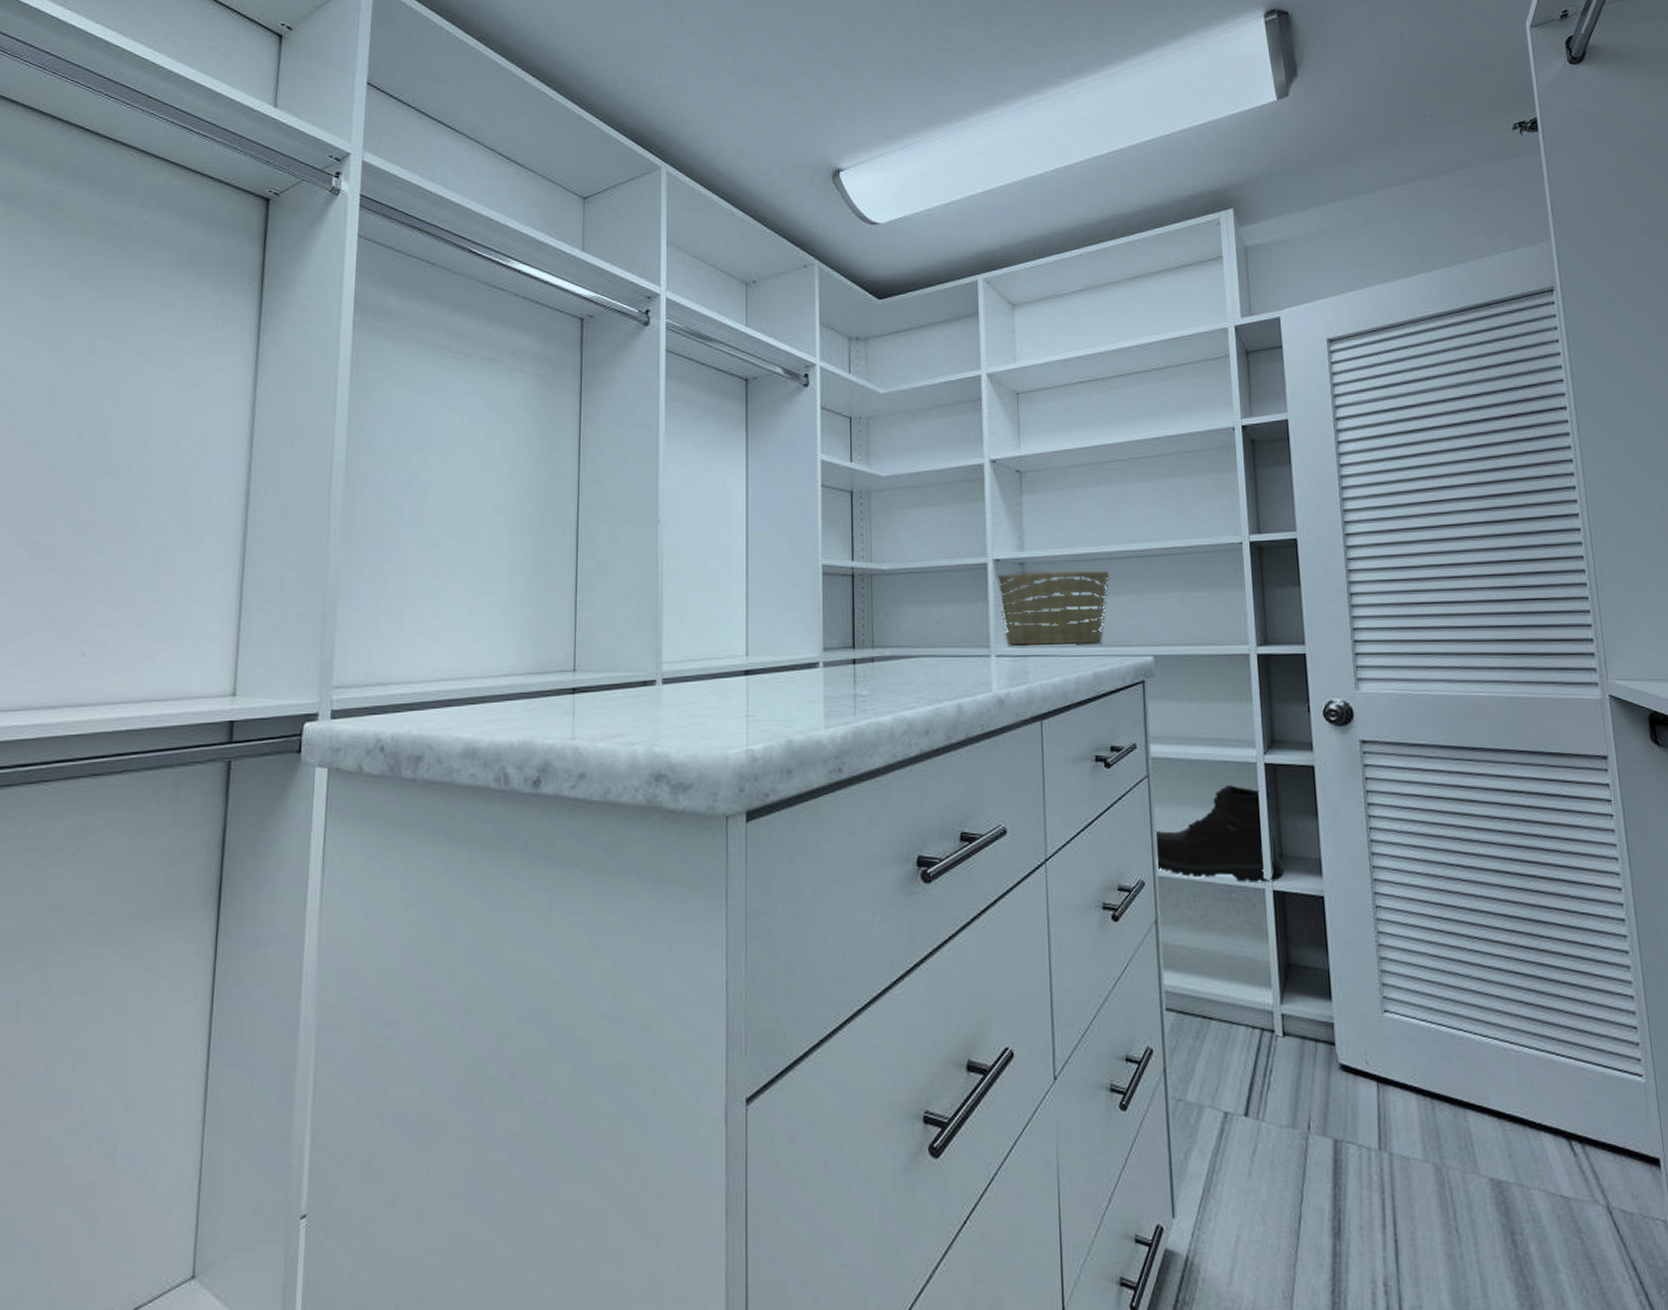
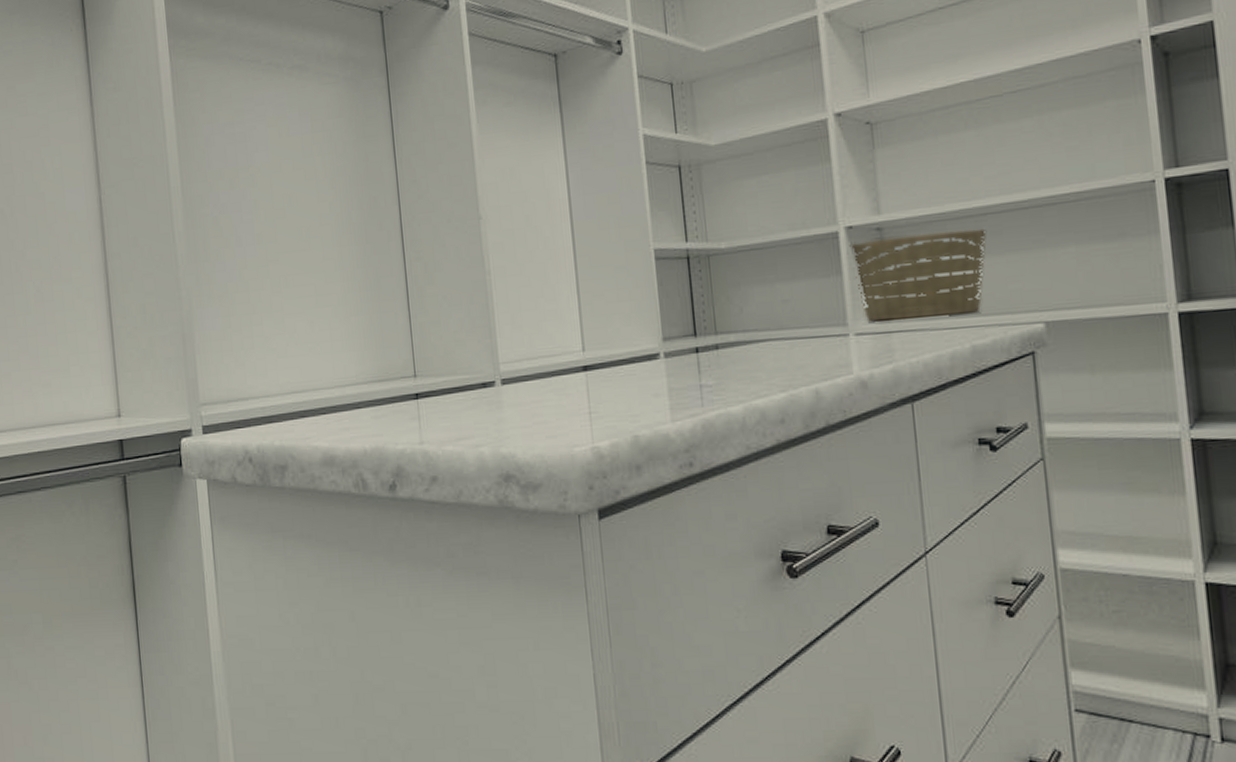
boot: present [1155,785,1284,884] -> none [1056,465,1219,575]

